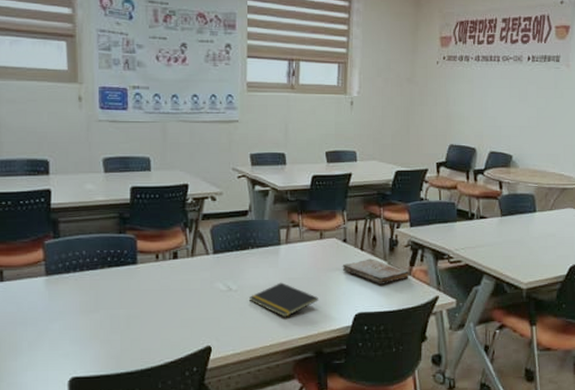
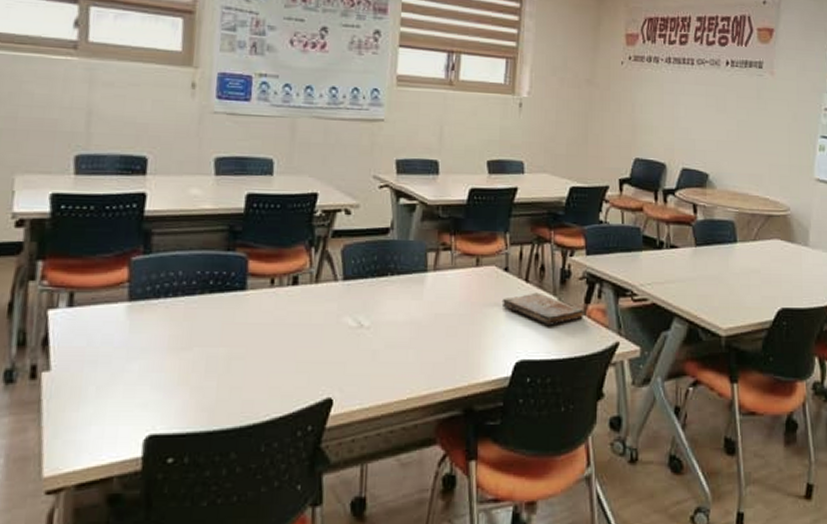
notepad: present [249,282,318,317] -> none [385,319,471,364]

